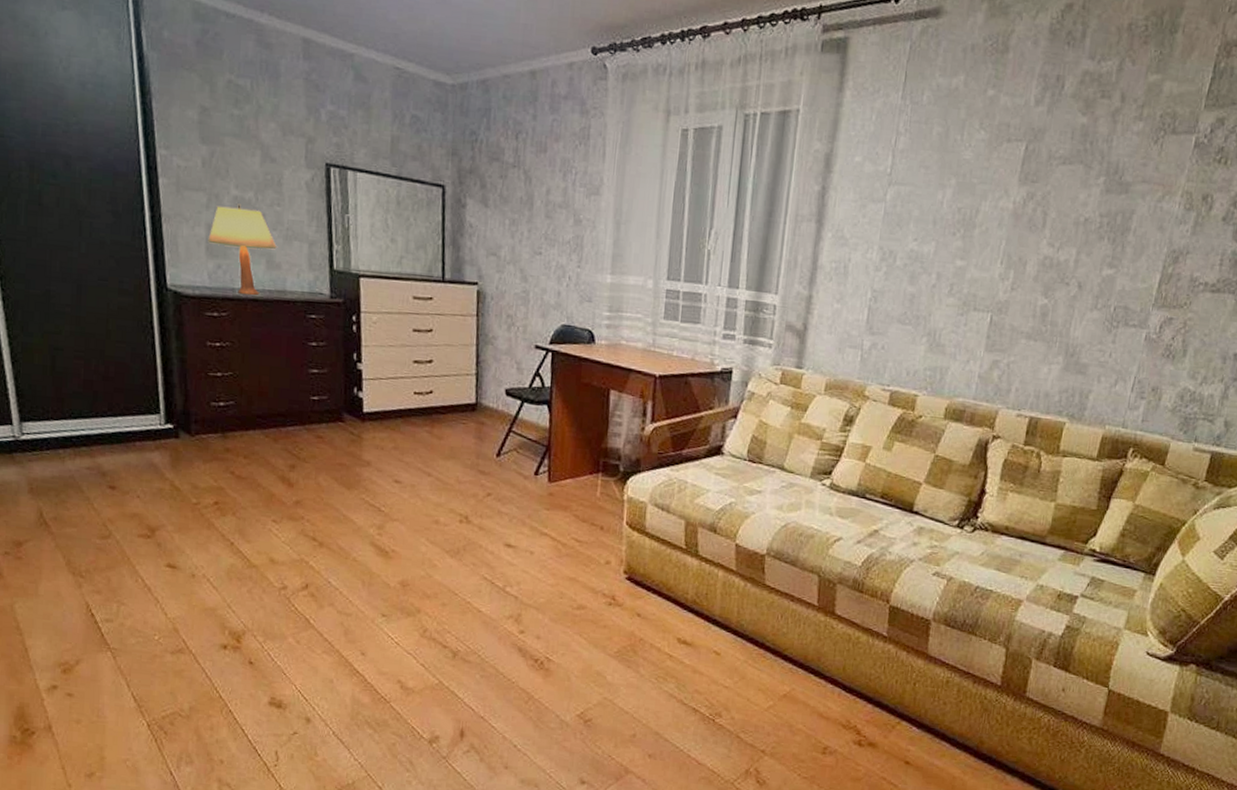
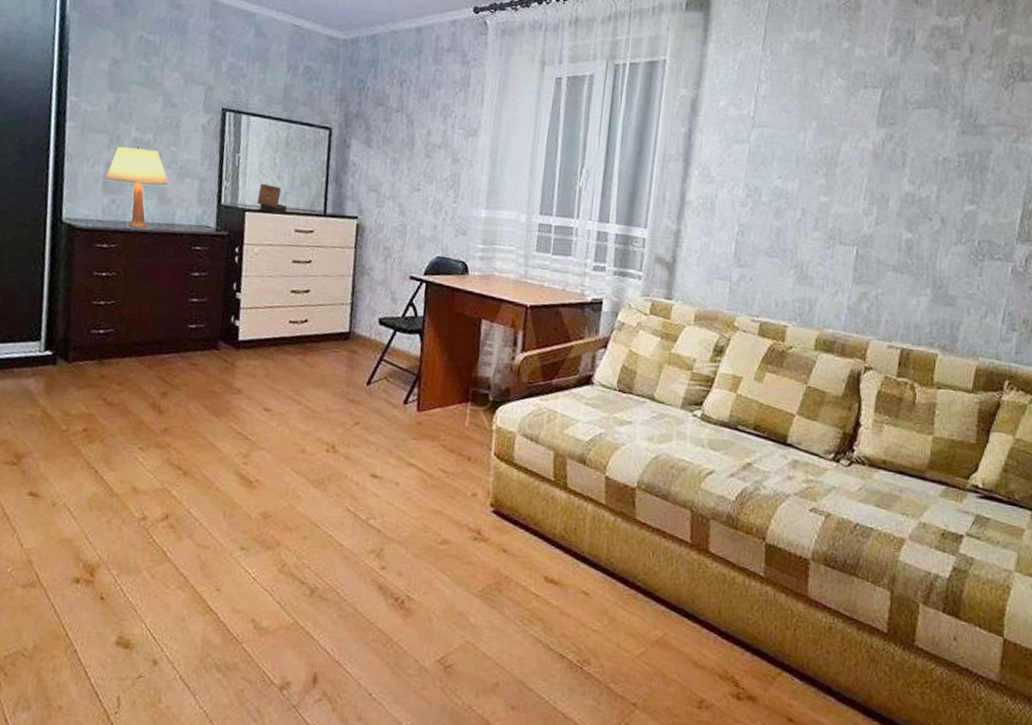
jewelry box: none [371,246,404,280] -> present [257,183,288,215]

